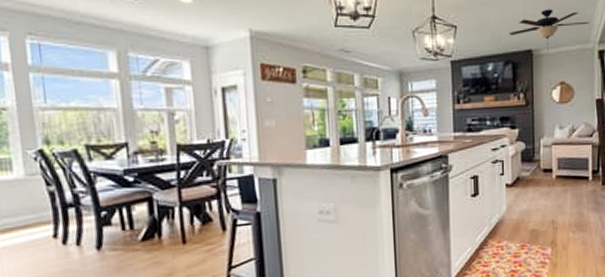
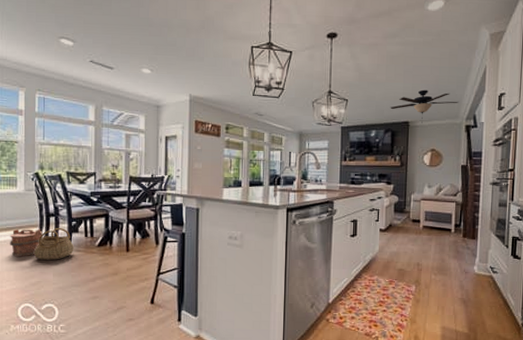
bucket: none [11,226,60,267] -> present [10,228,43,257]
basket: none [50,221,108,267] -> present [34,227,74,260]

